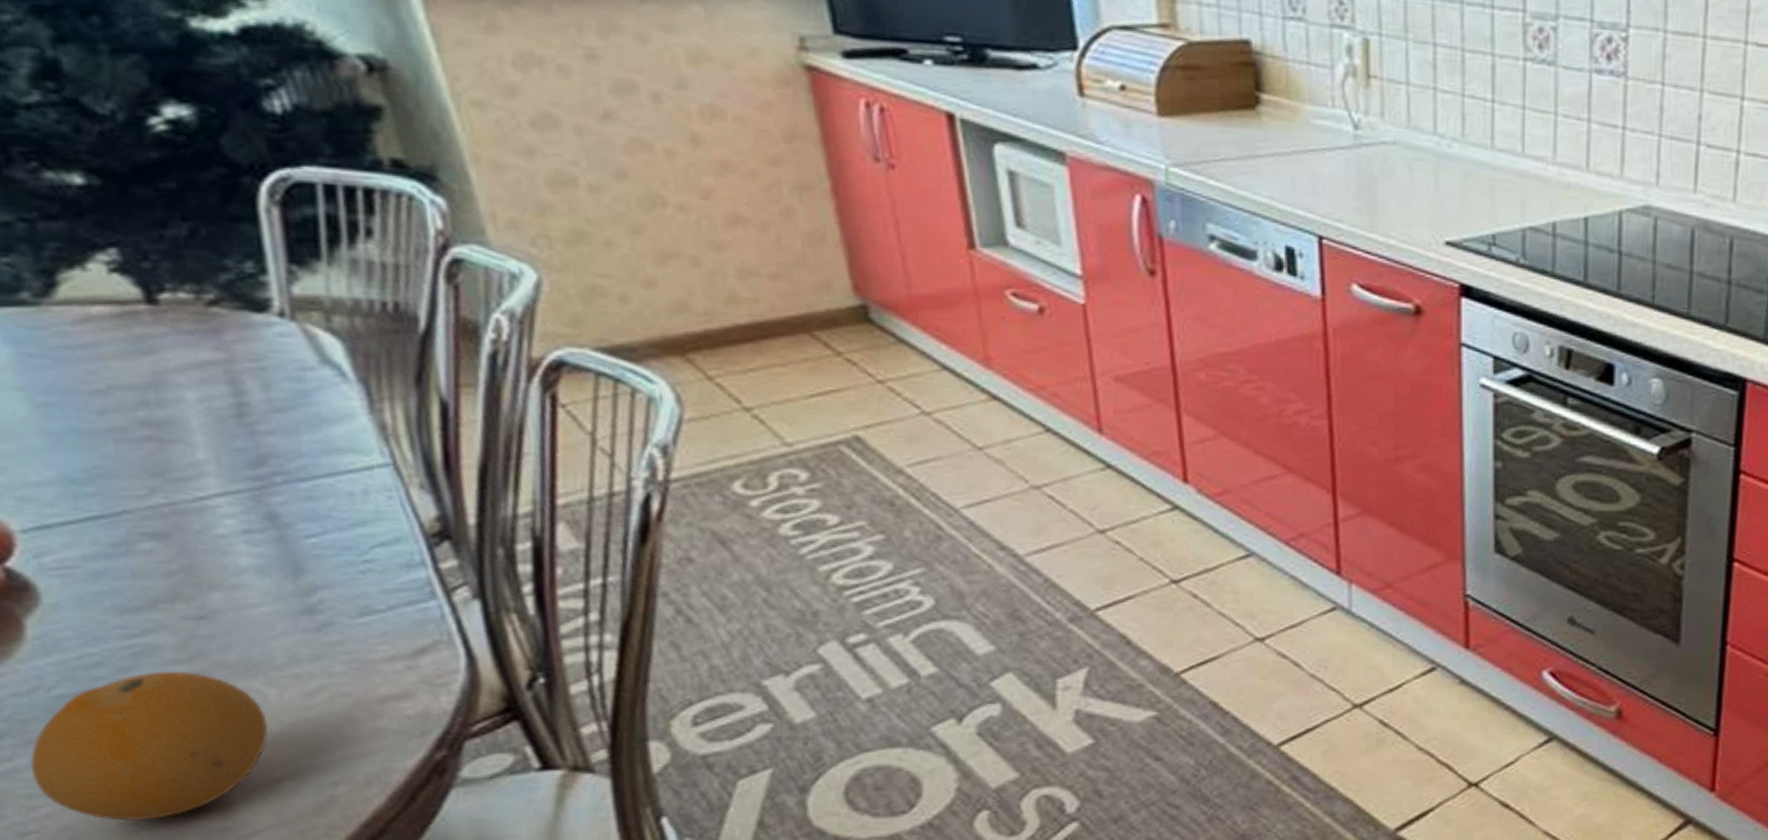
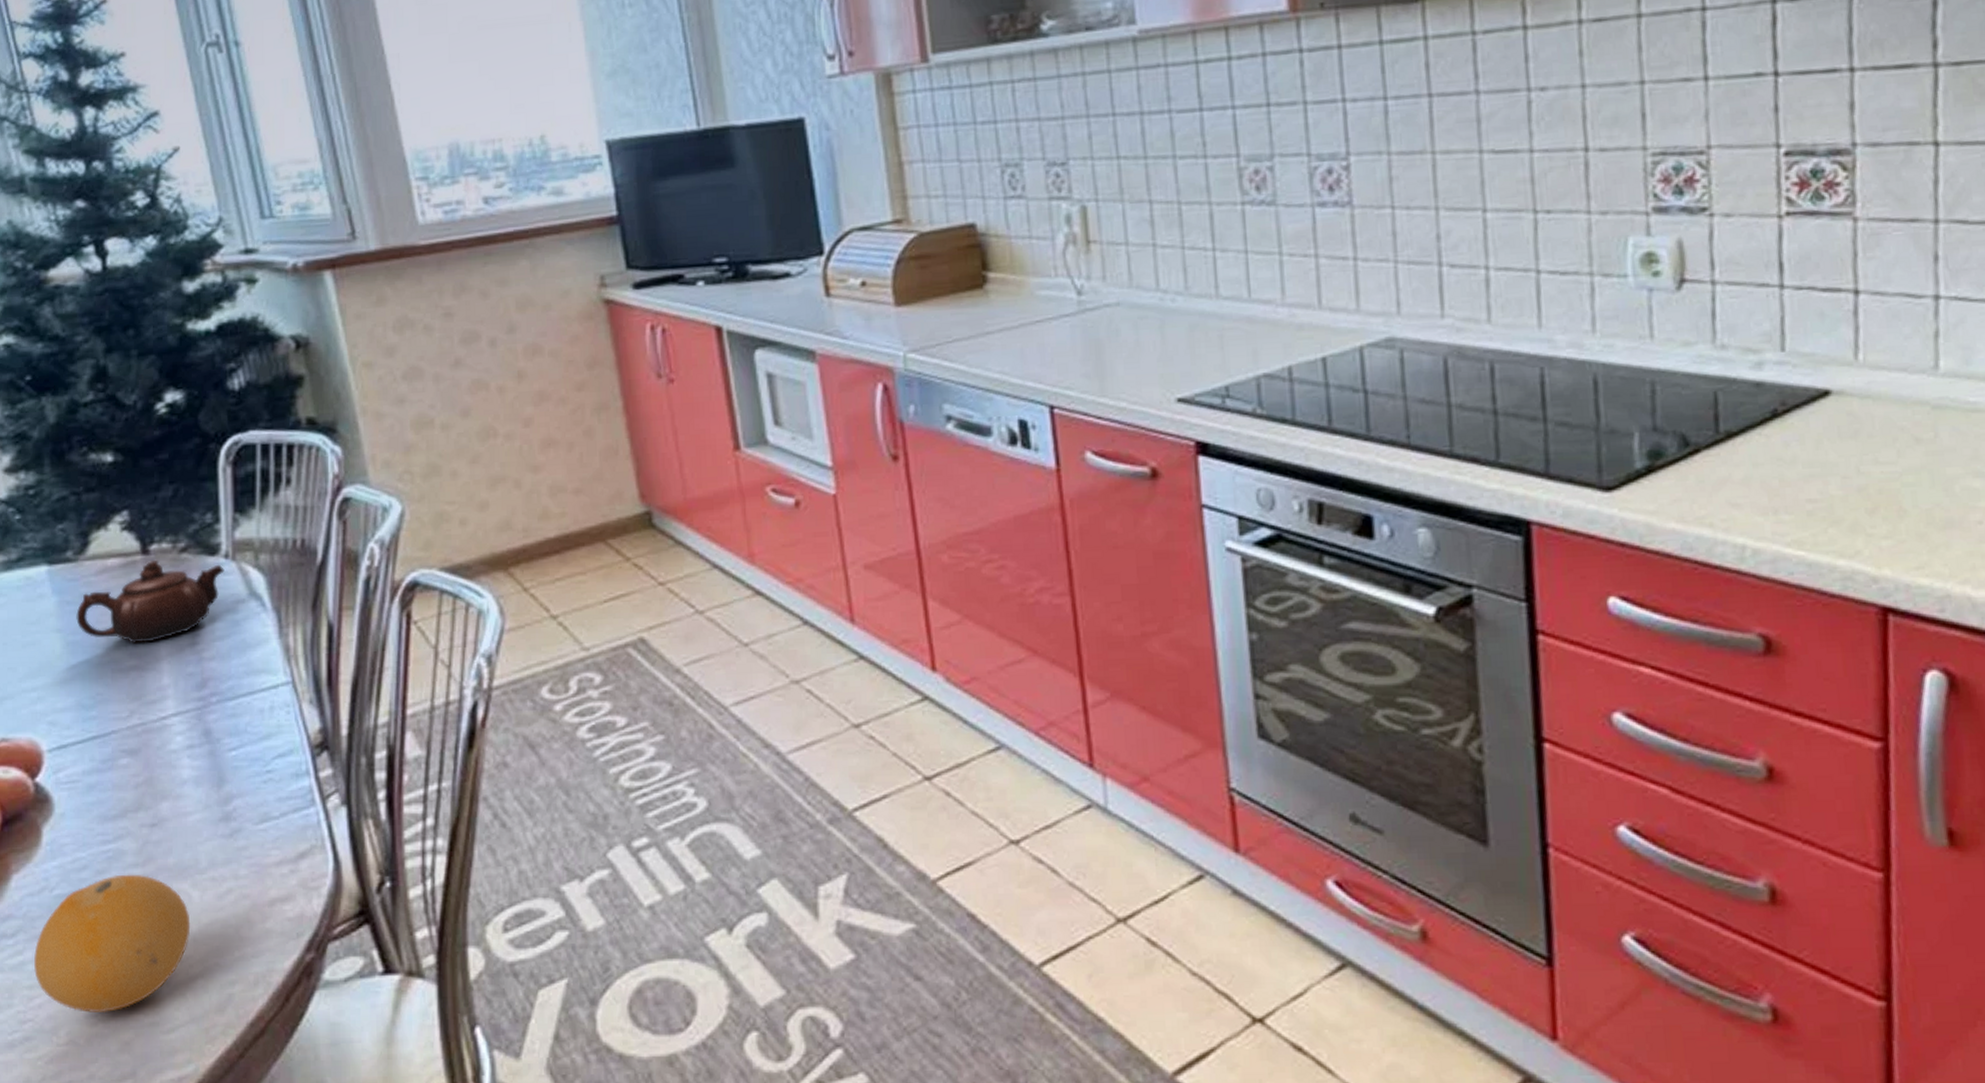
teapot: none [46,311,280,411] -> present [76,559,224,645]

